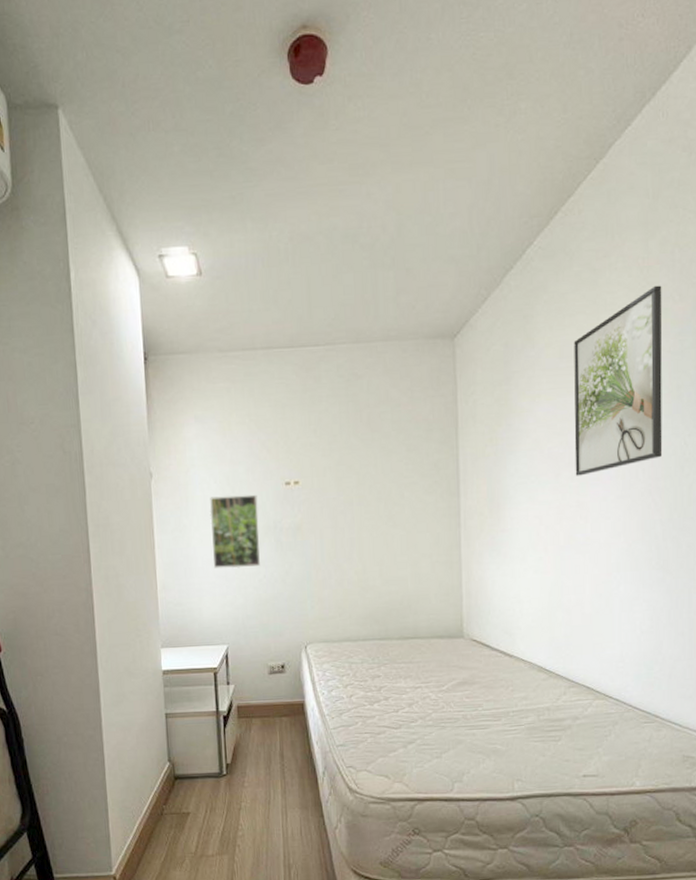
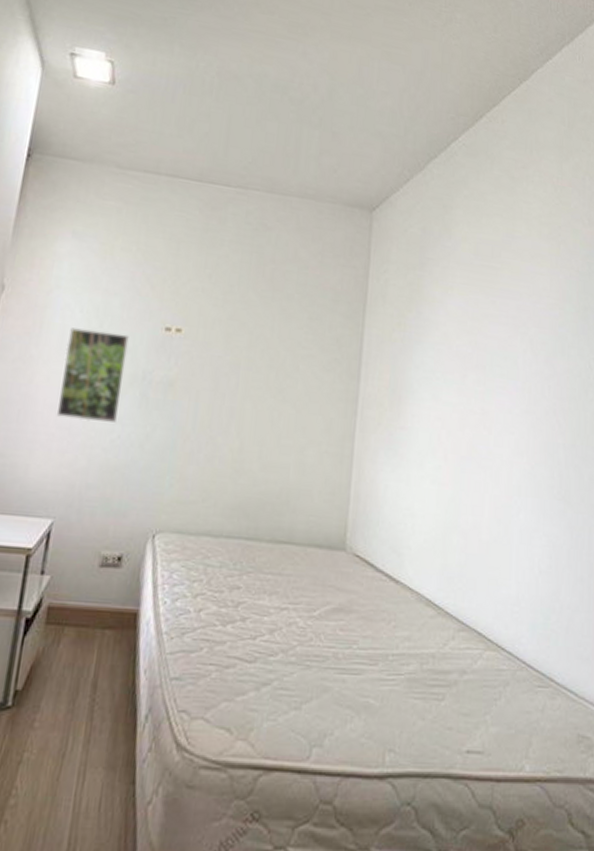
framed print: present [574,285,663,476] -> none [482,205,573,382]

